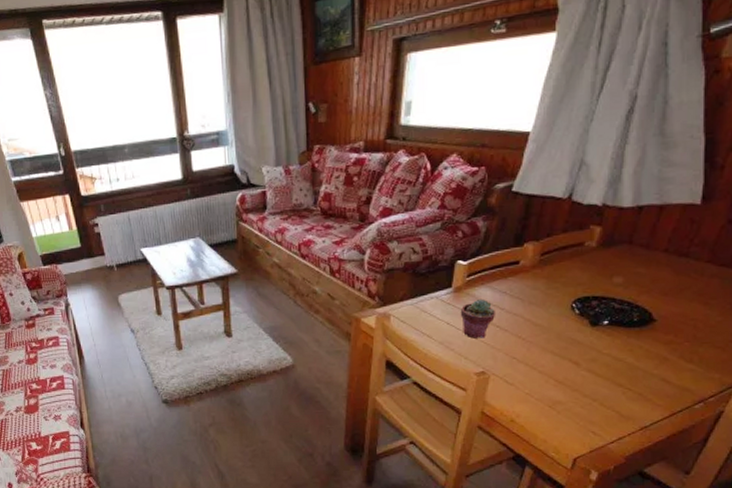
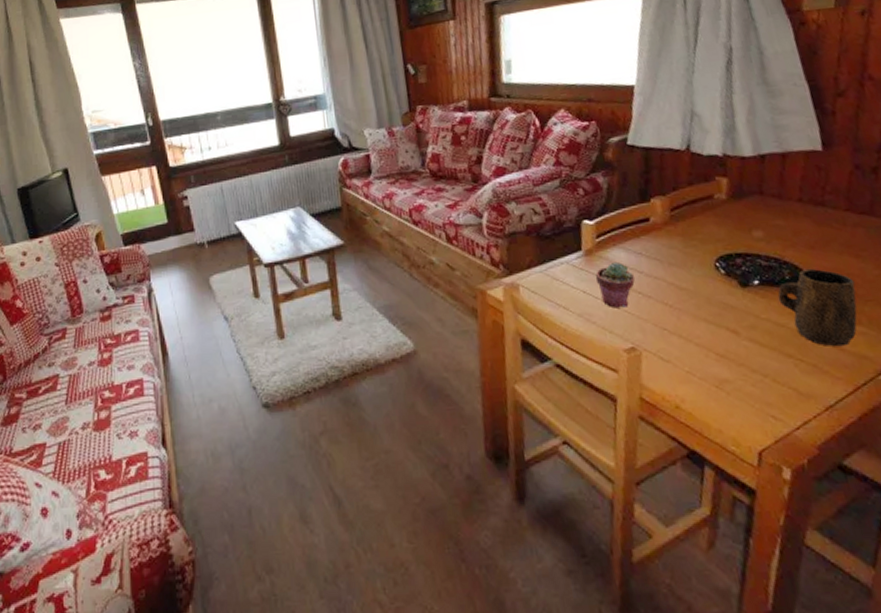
mug: none [622,312,697,380] -> present [777,268,858,347]

